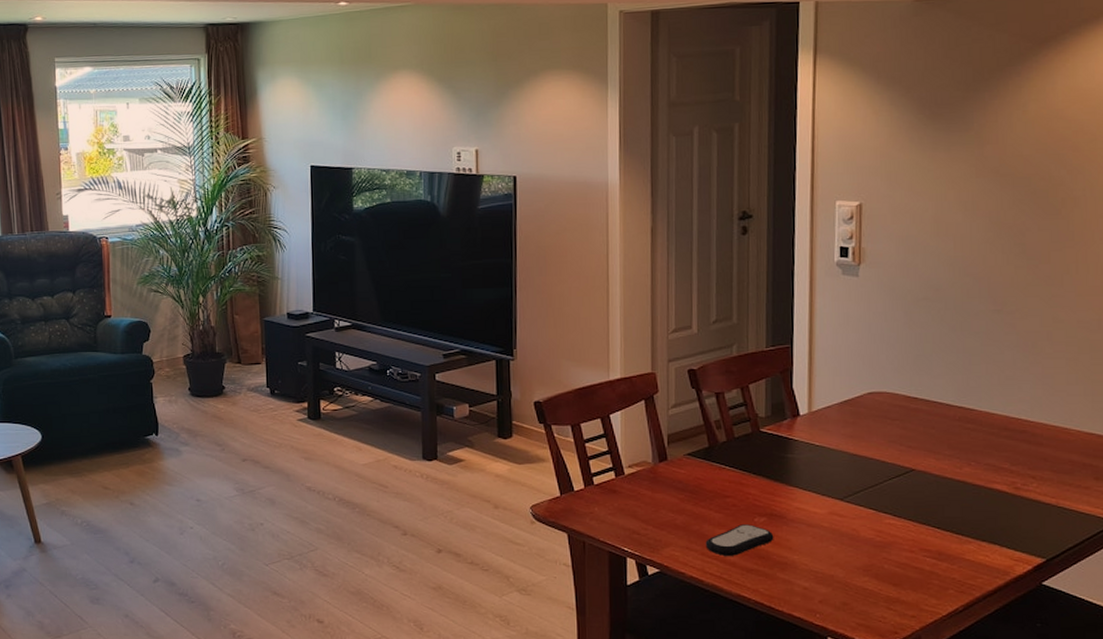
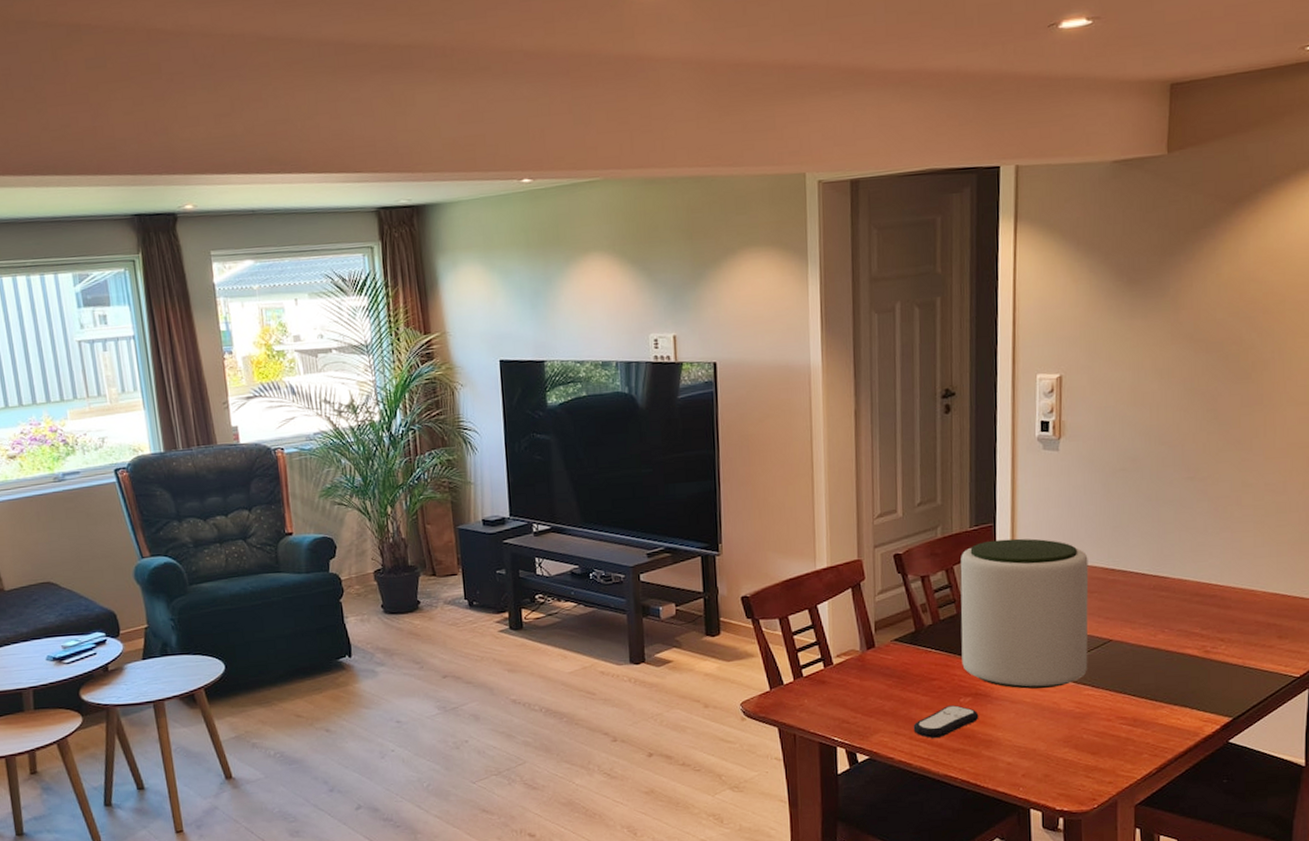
plant pot: none [755,361,890,513] -> present [960,538,1089,689]

